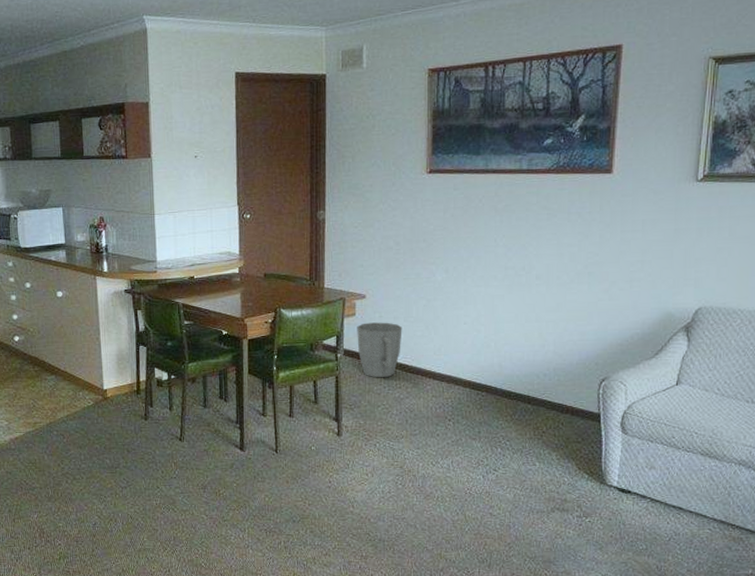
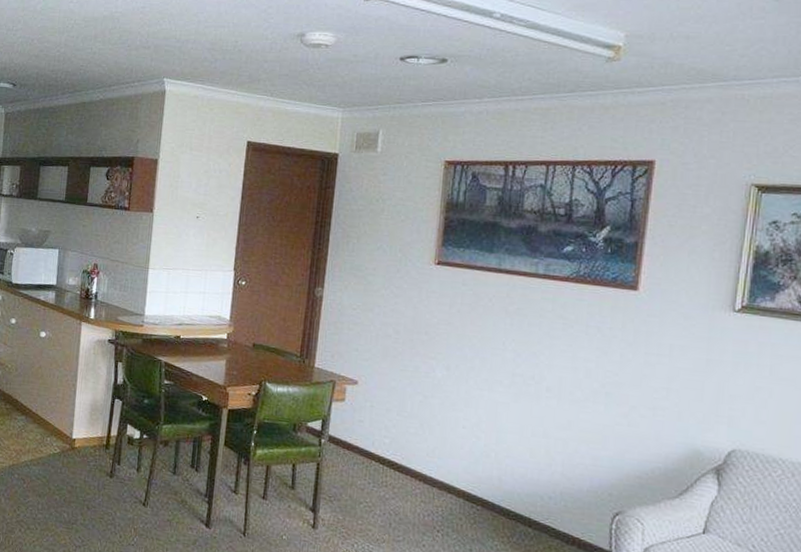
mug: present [357,322,402,378] -> none [344,410,395,473]

